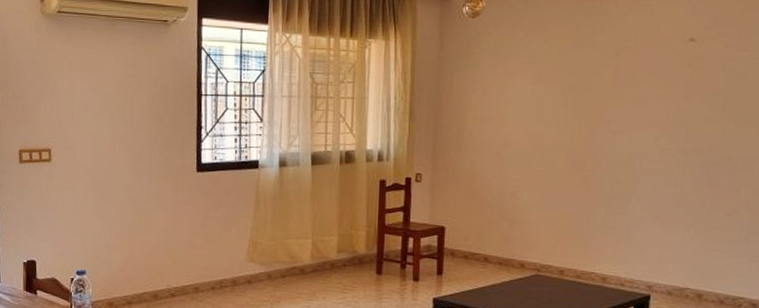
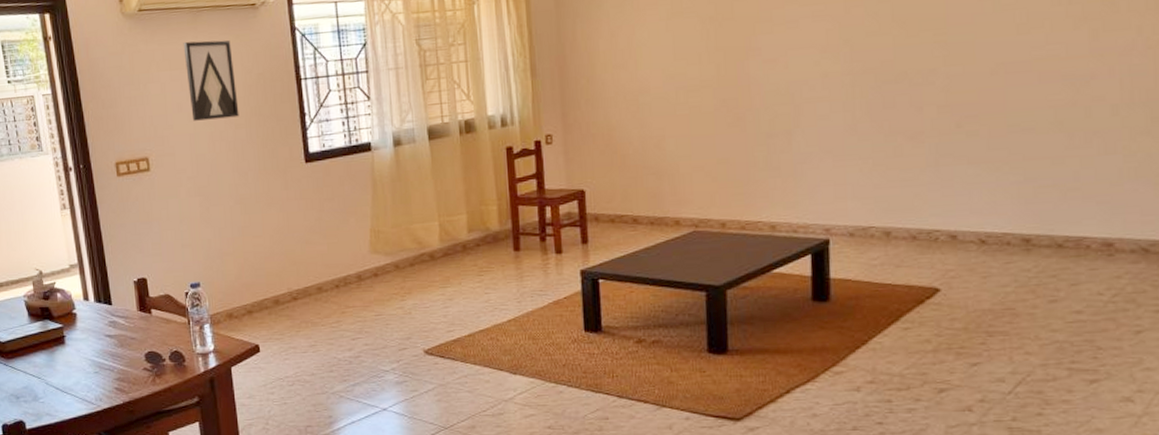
wall art: none [96,47,141,122] -> present [183,40,239,121]

